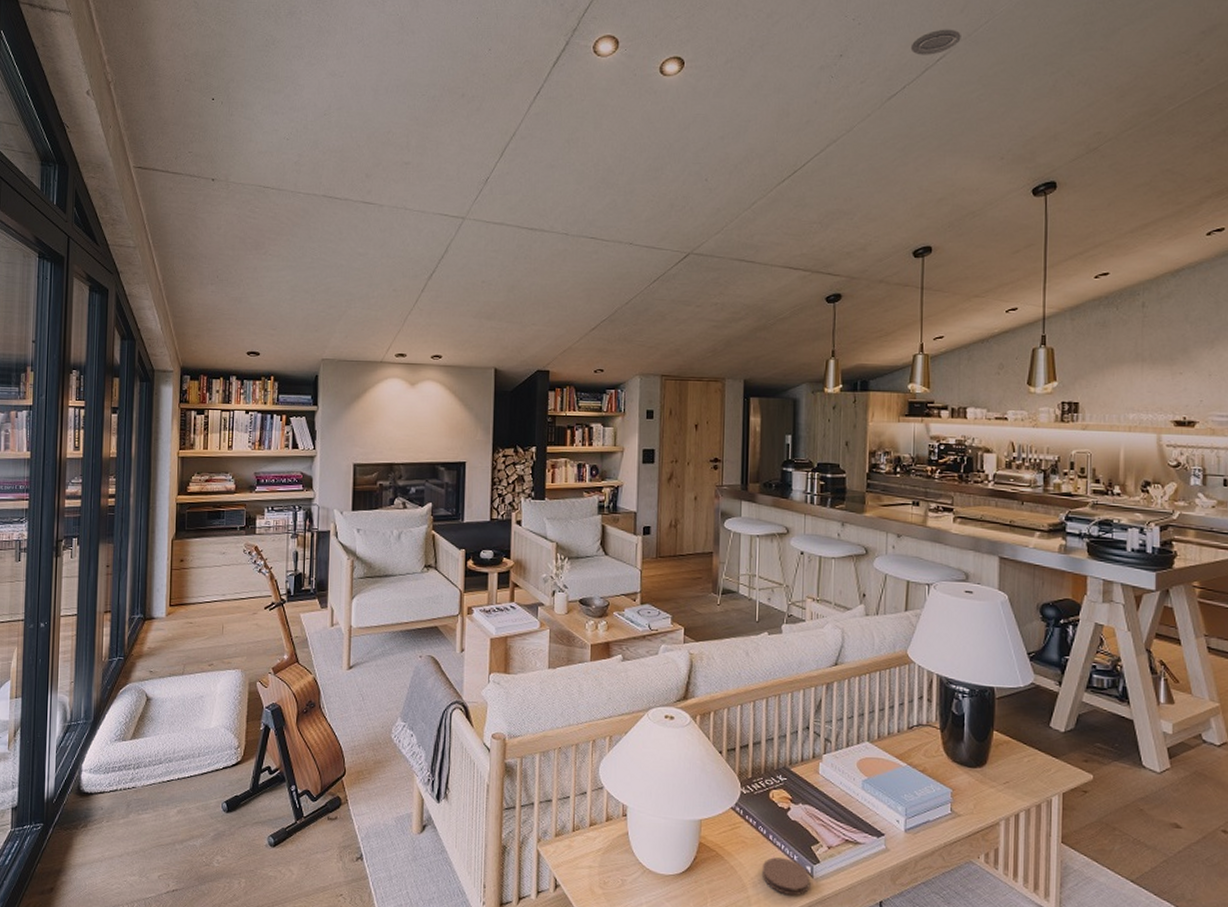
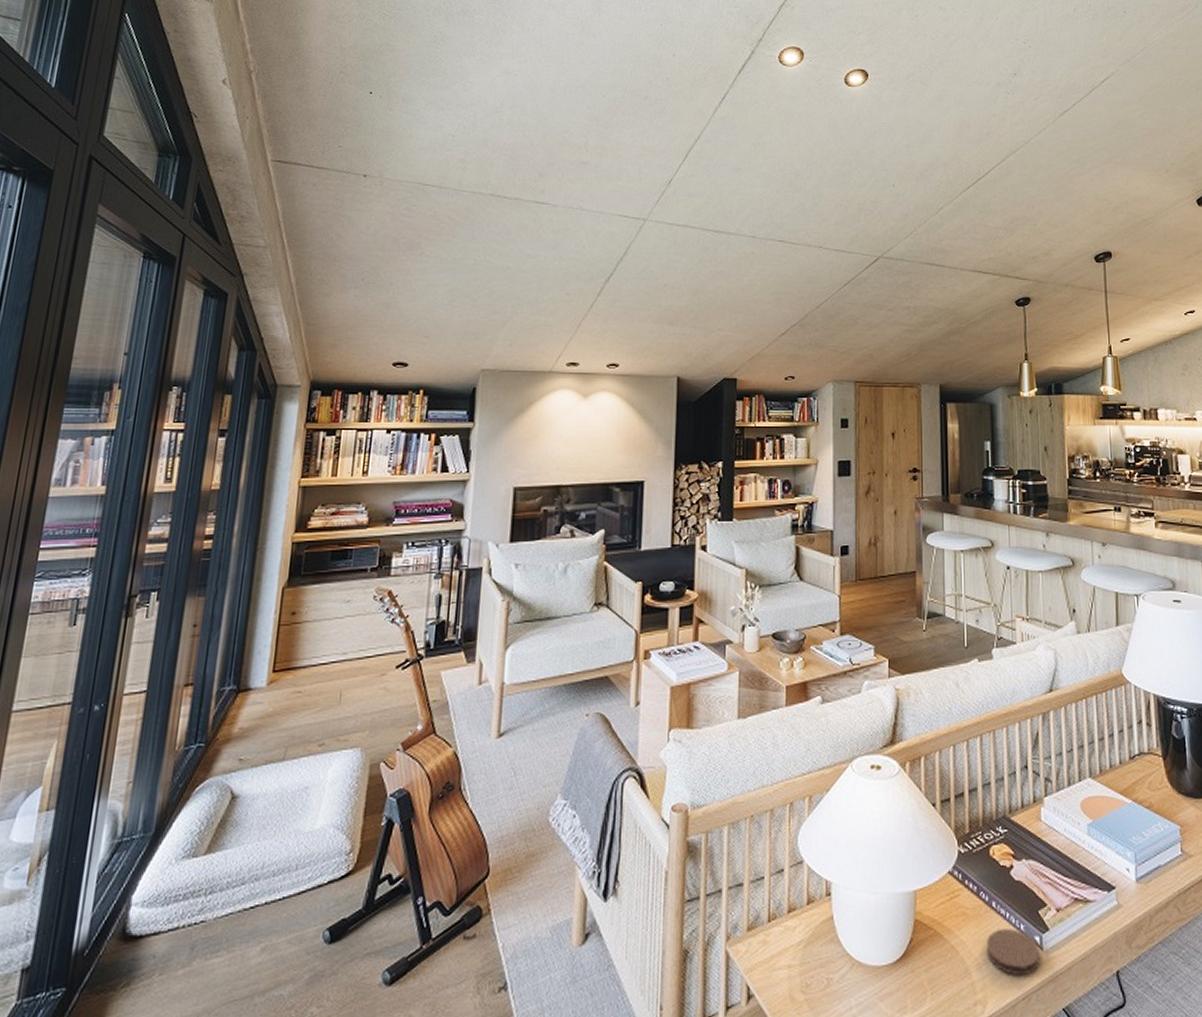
recessed light: present [910,29,961,55] -> none [1077,54,1121,77]

